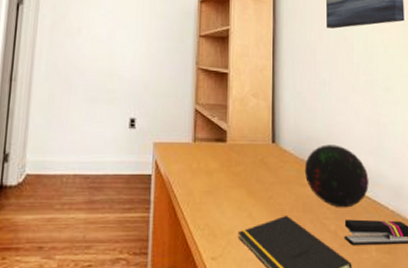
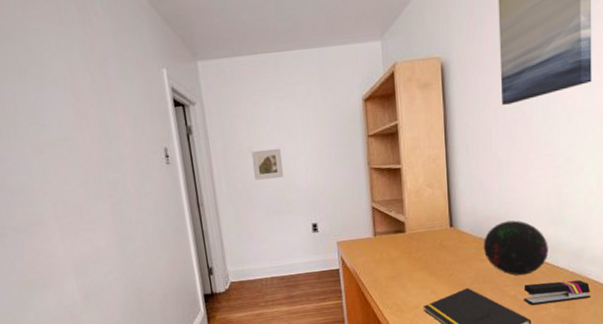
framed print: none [77,31,110,63] -> present [251,148,283,180]

